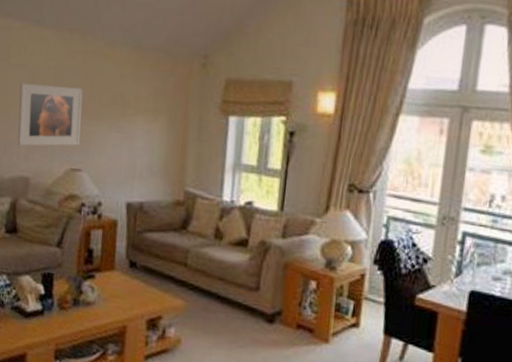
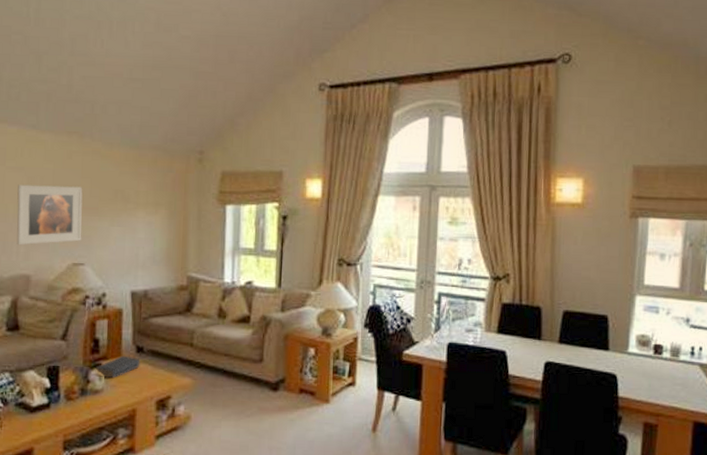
book: none [88,269,133,292] -> present [95,355,140,379]

